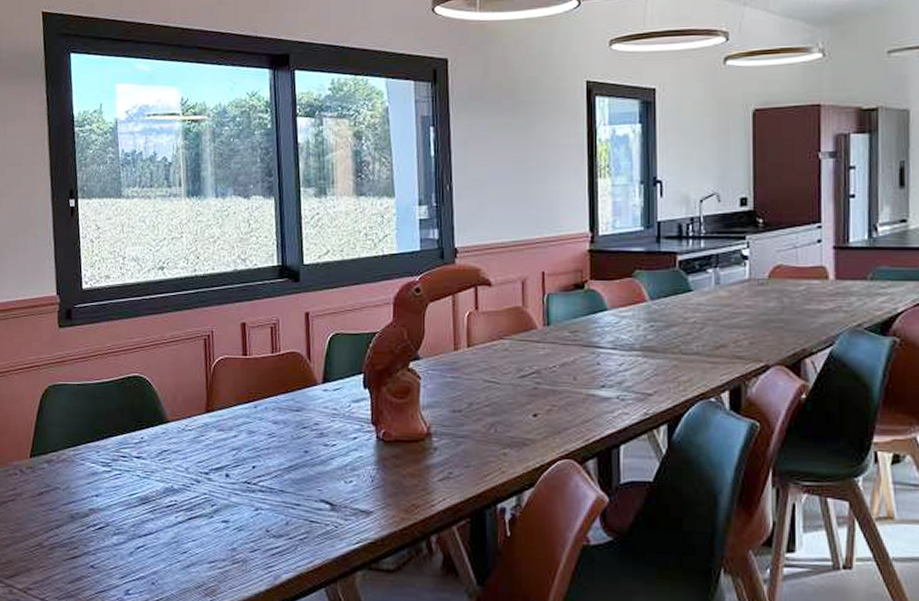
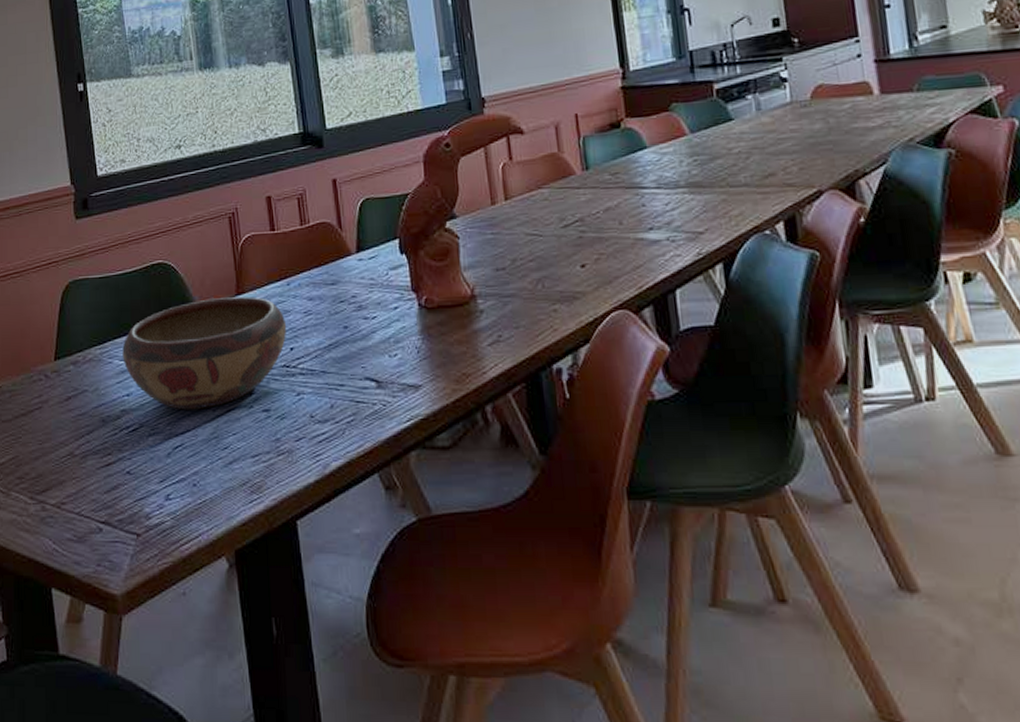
decorative bowl: none [94,413,251,515] -> present [122,296,287,410]

